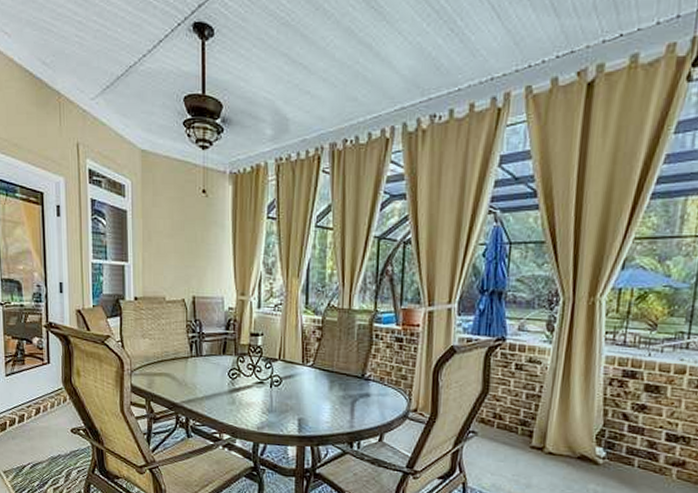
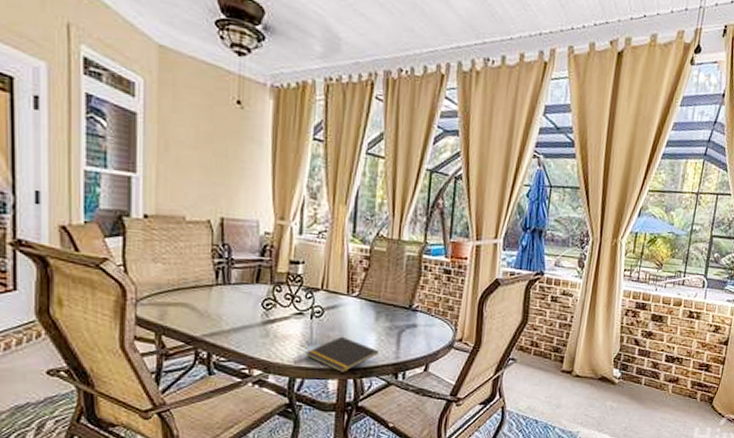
notepad: none [267,404,333,441] -> present [305,336,378,374]

